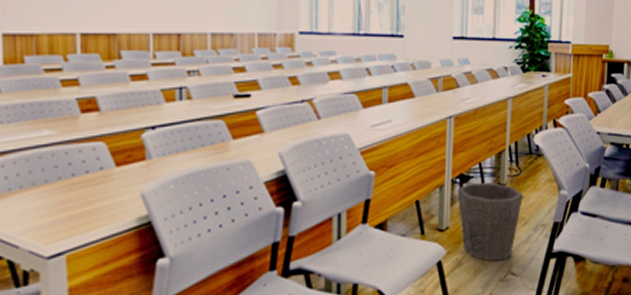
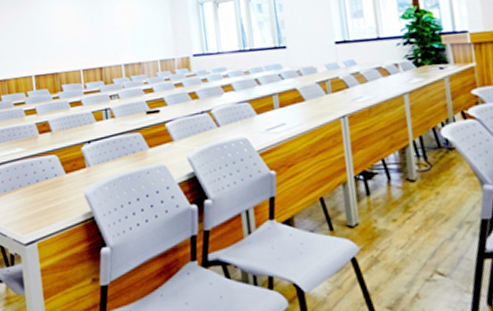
waste bin: present [457,182,524,261] -> none [361,178,439,260]

